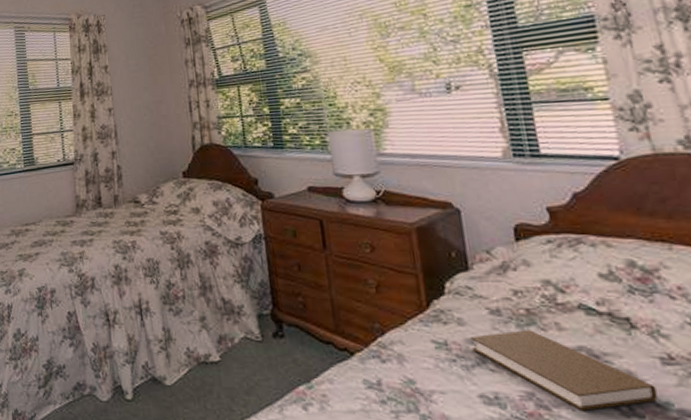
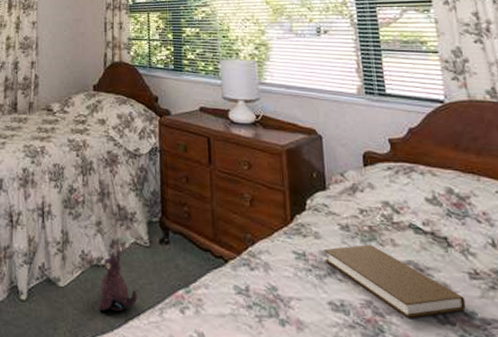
plush toy: none [210,344,253,410] -> present [98,248,138,312]

